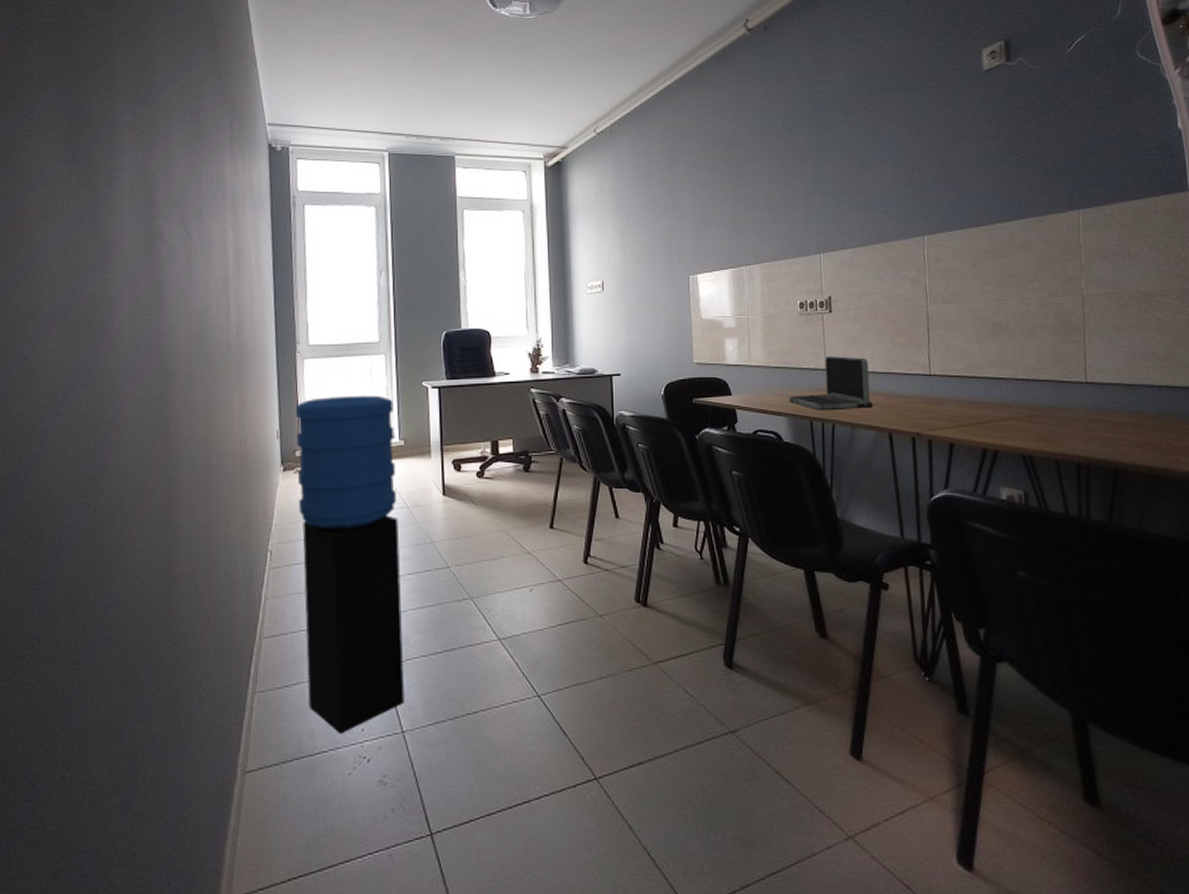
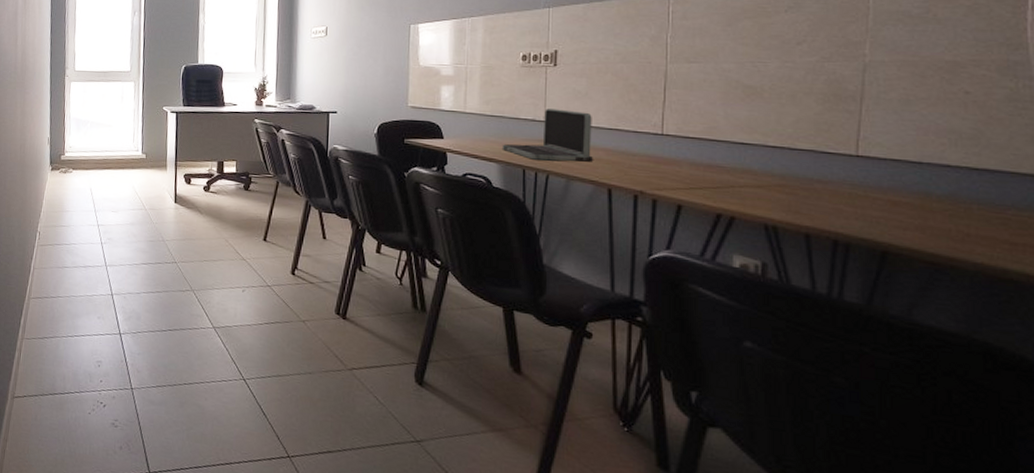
water cooler: present [295,395,405,734] -> none [61,114,139,382]

